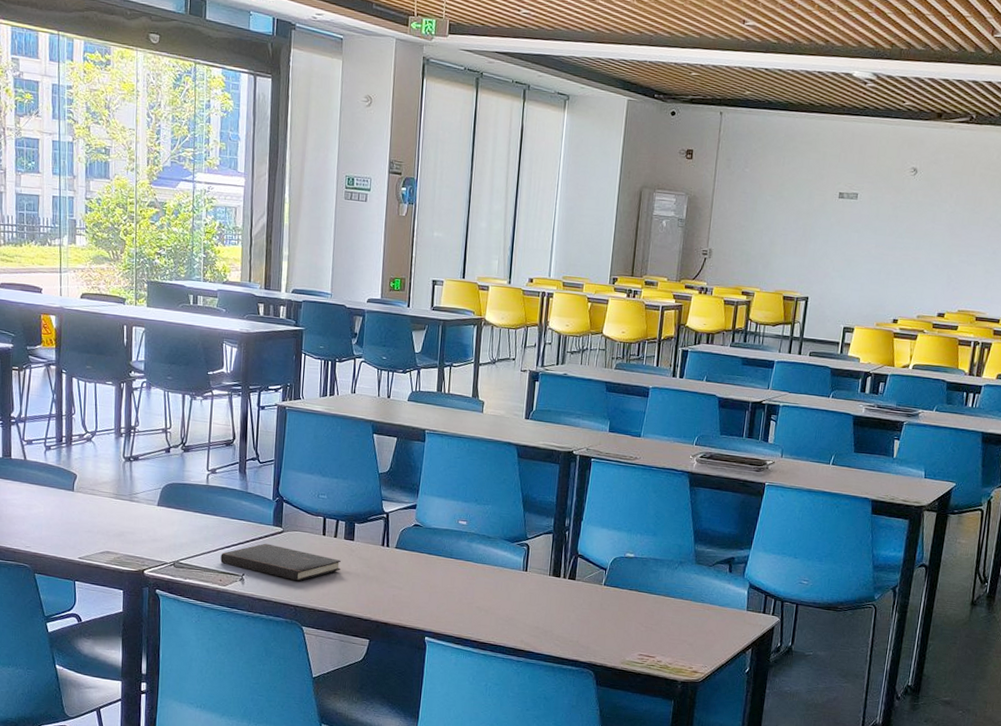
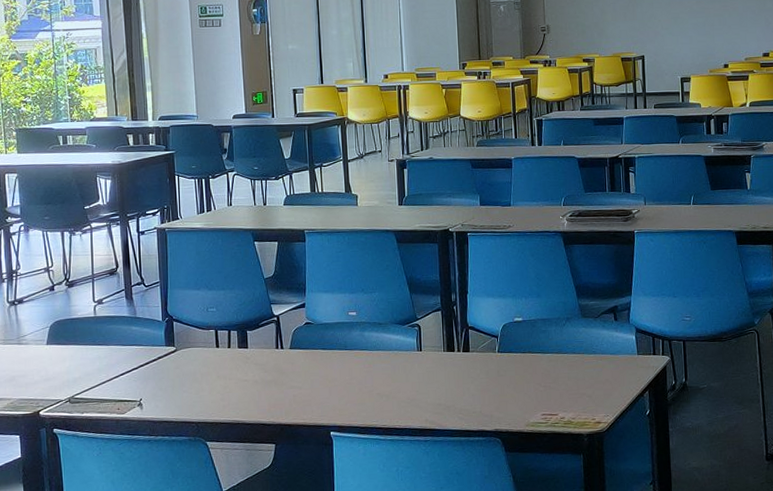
hardcover book: present [220,543,341,582] -> none [116,364,239,398]

